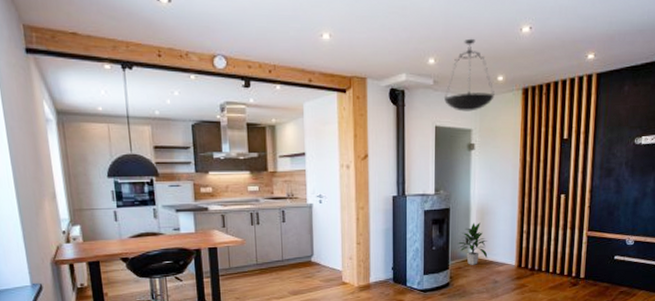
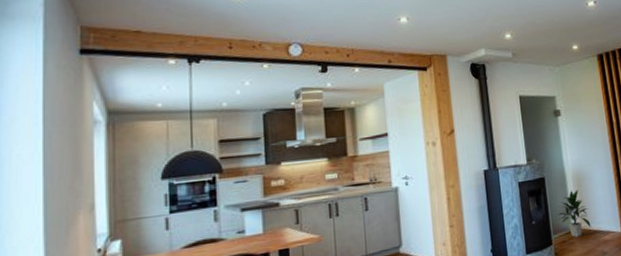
pendant lamp: present [443,38,495,112] -> none [523,14,572,80]

